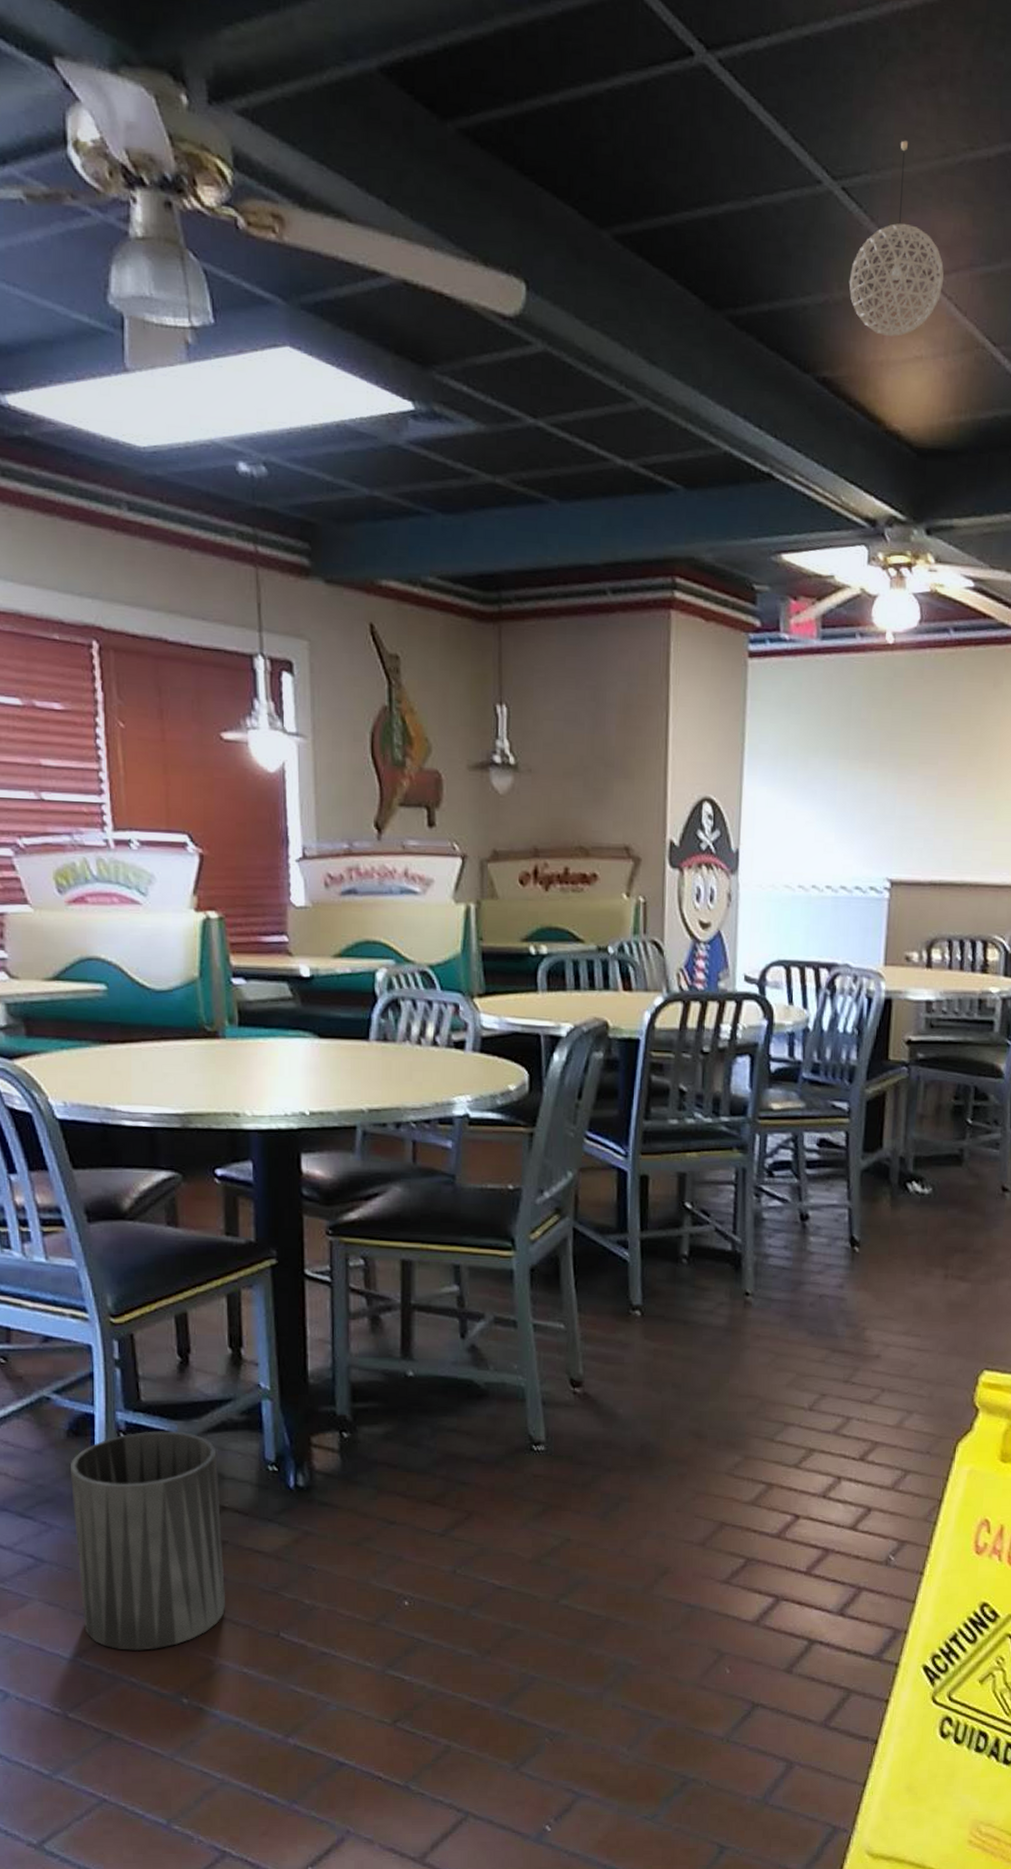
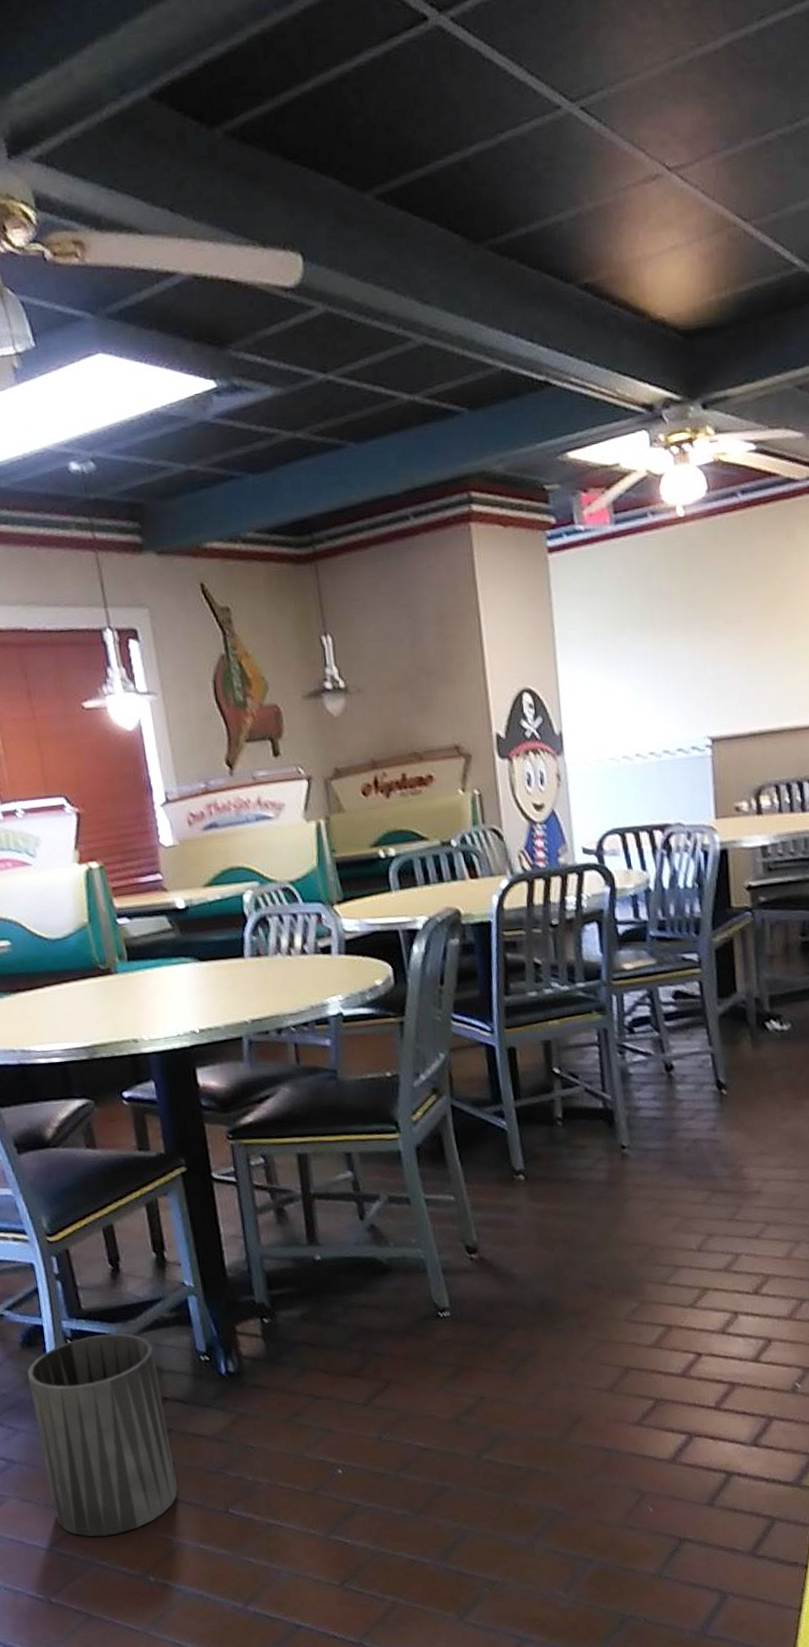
pendant light: present [849,140,944,337] -> none [598,51,689,234]

